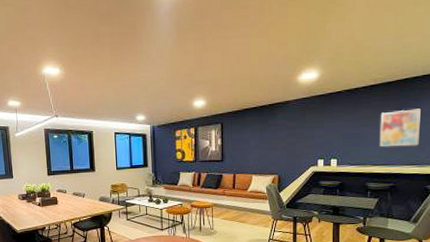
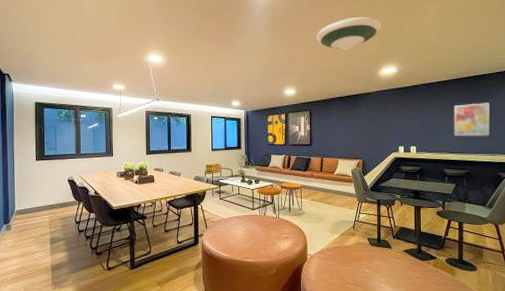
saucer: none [228,14,303,55] -> present [316,16,382,51]

